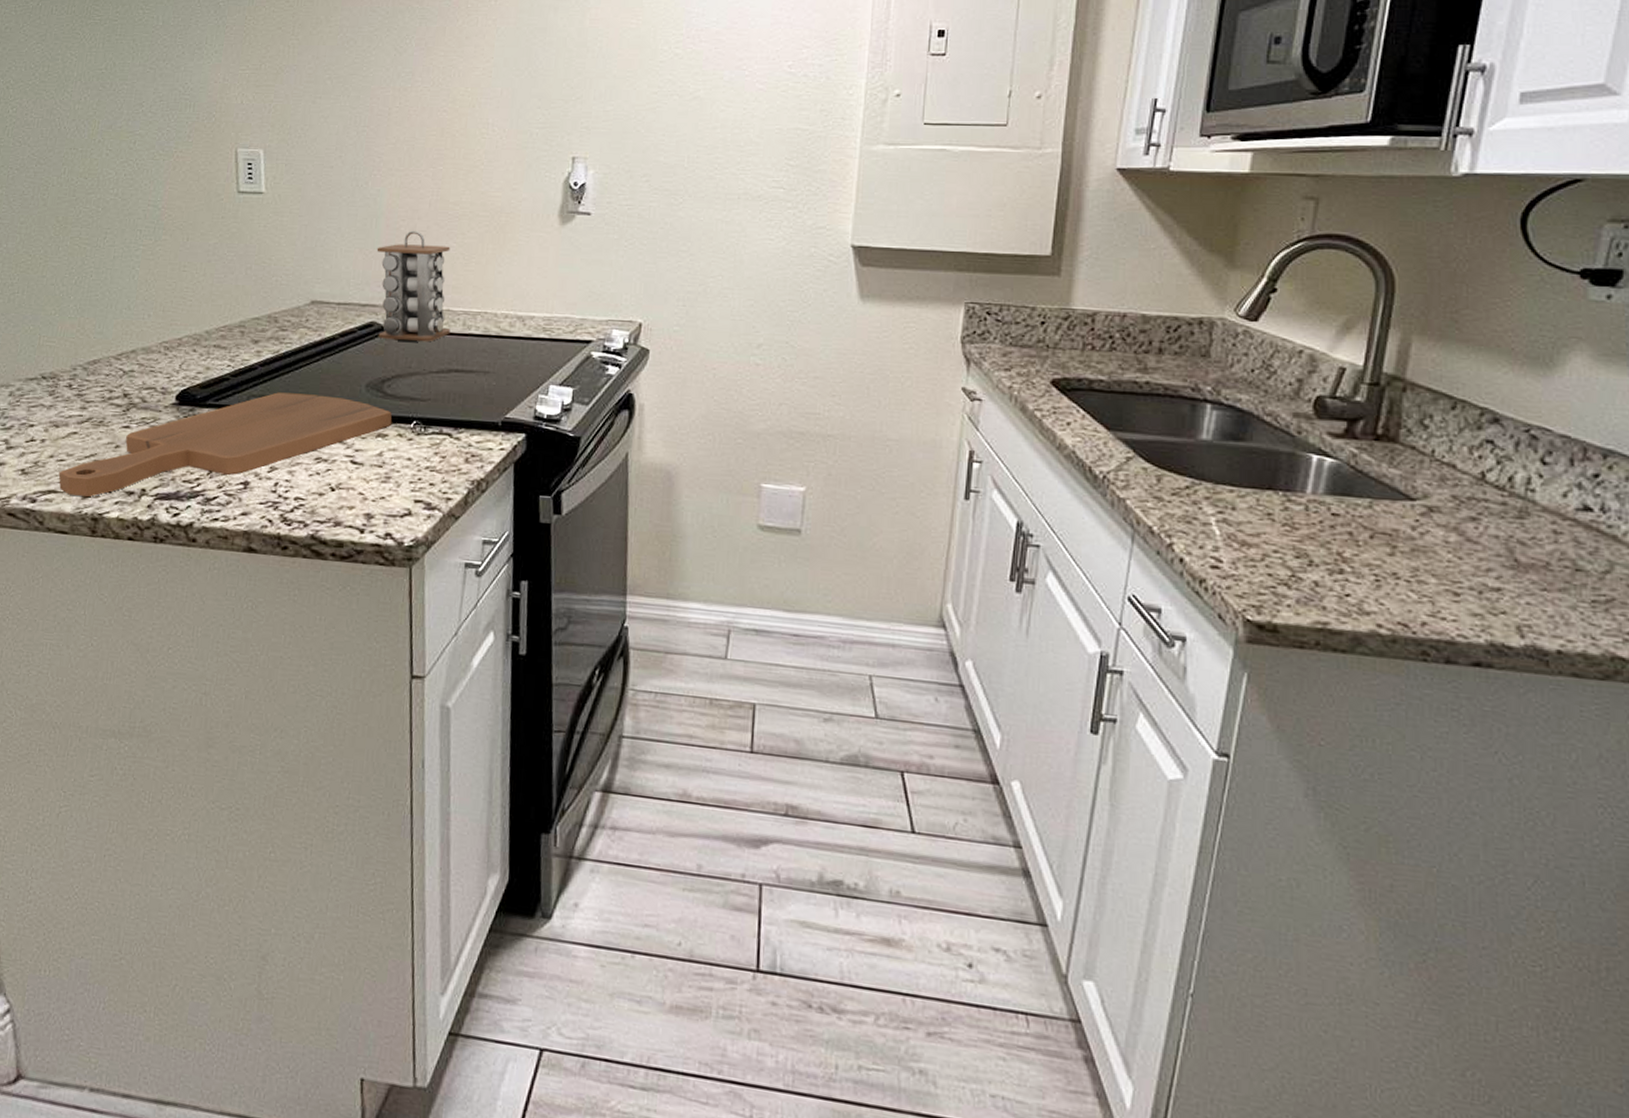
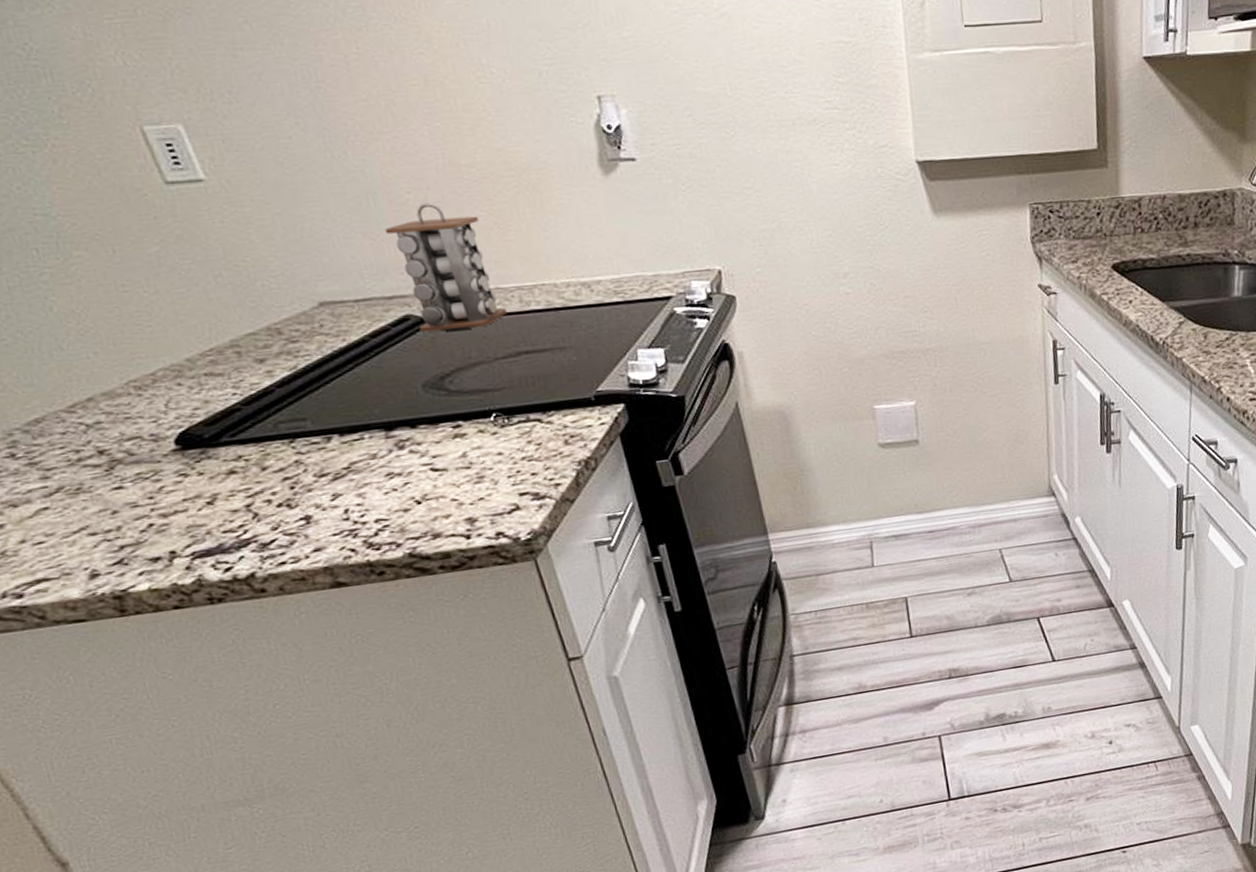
cutting board: present [58,392,393,497] -> none [42,404,468,579]

